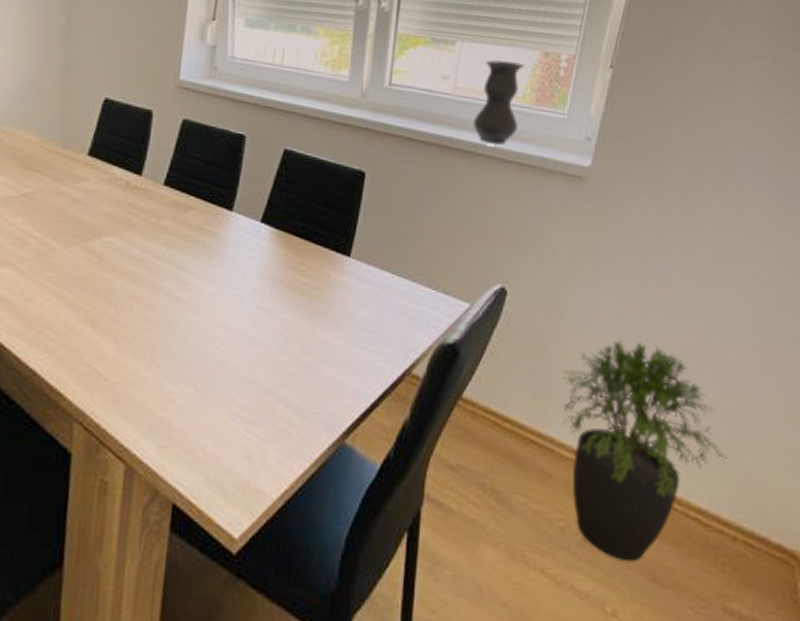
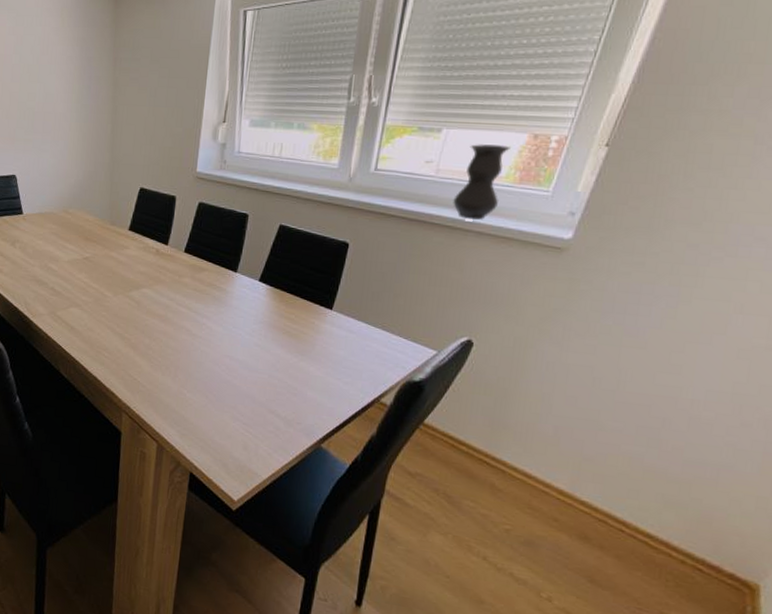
potted plant: present [562,339,728,562] -> none [517,389,687,565]

